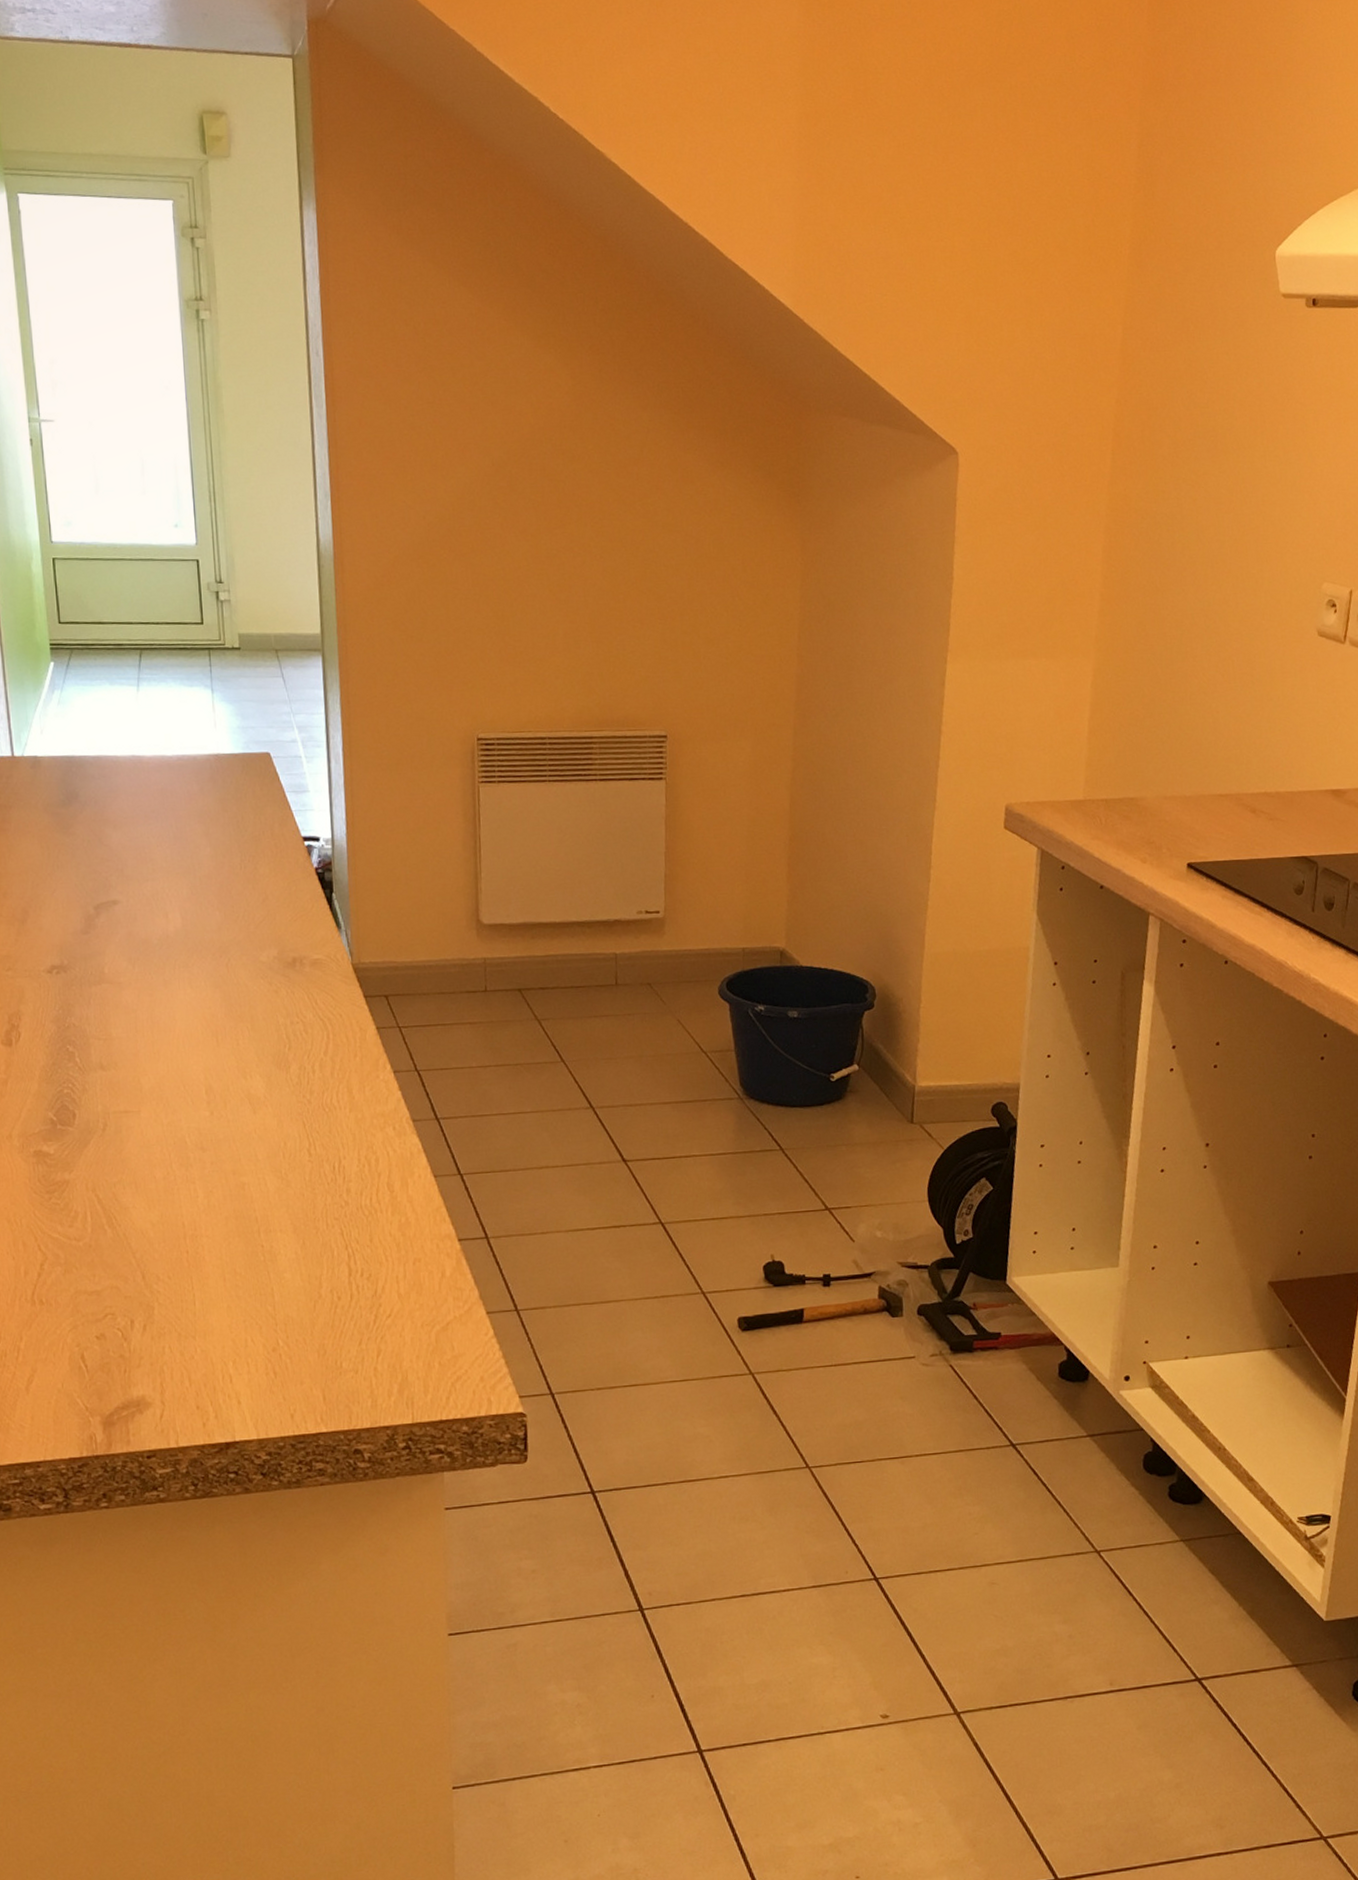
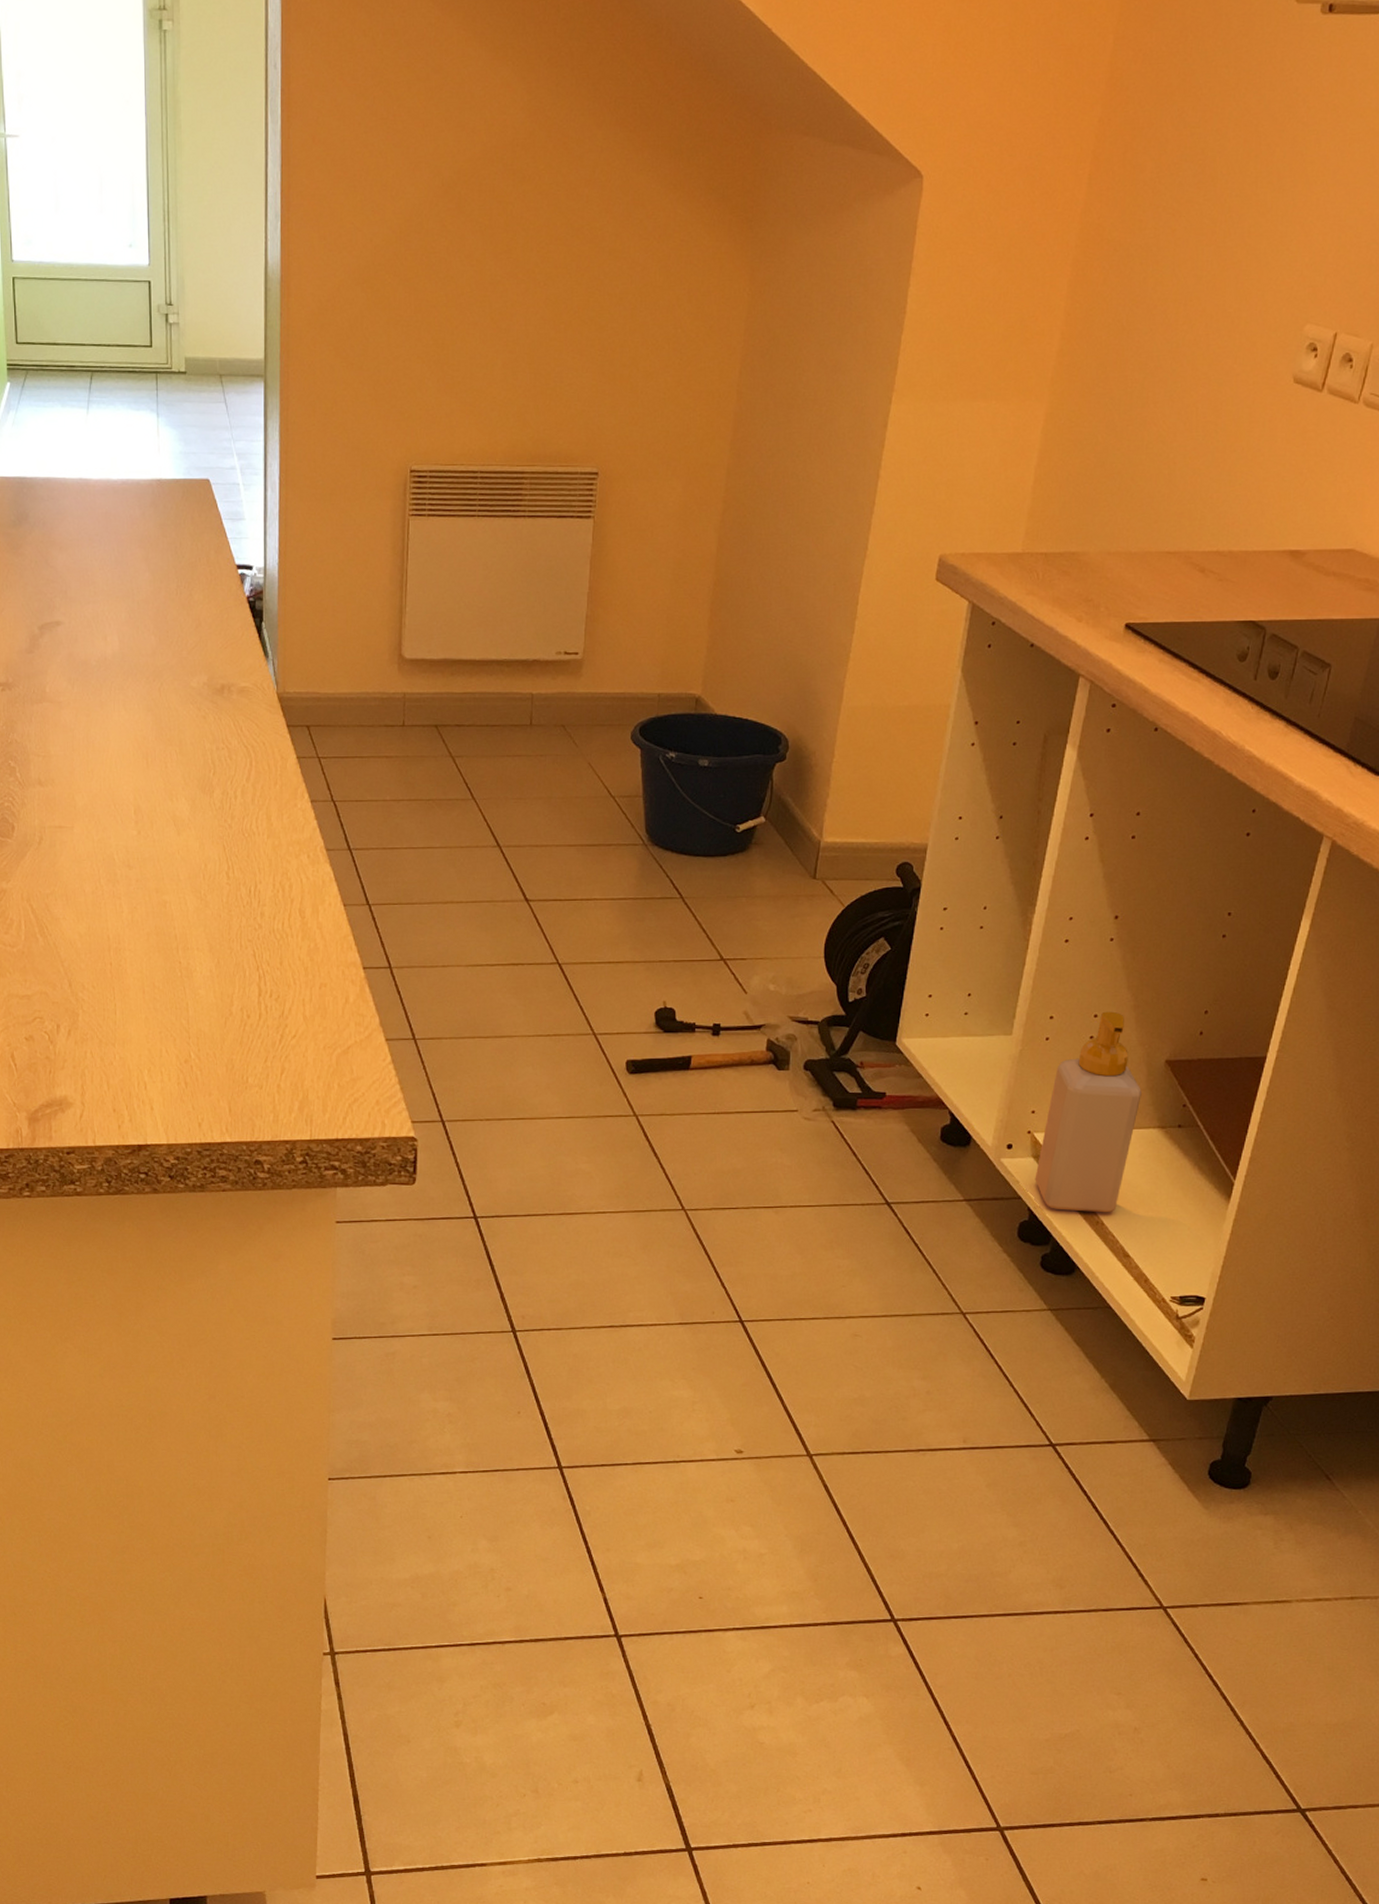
soap bottle: none [1154,1237,1249,1439] -> present [1035,1011,1142,1213]

